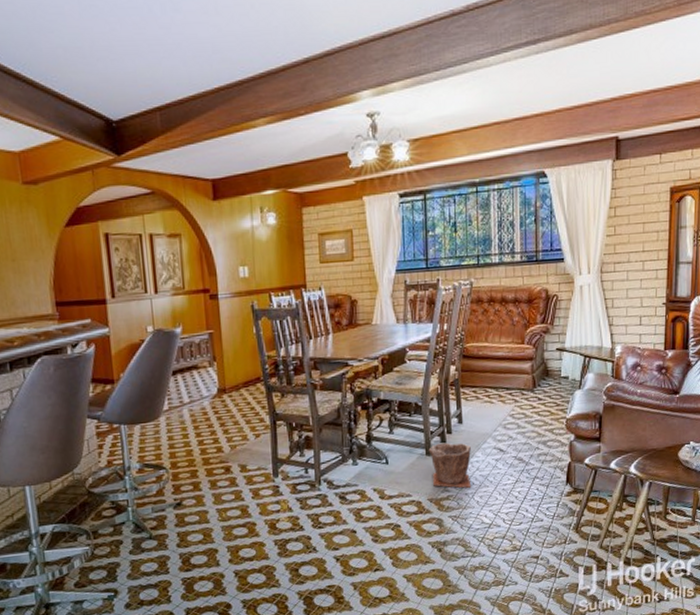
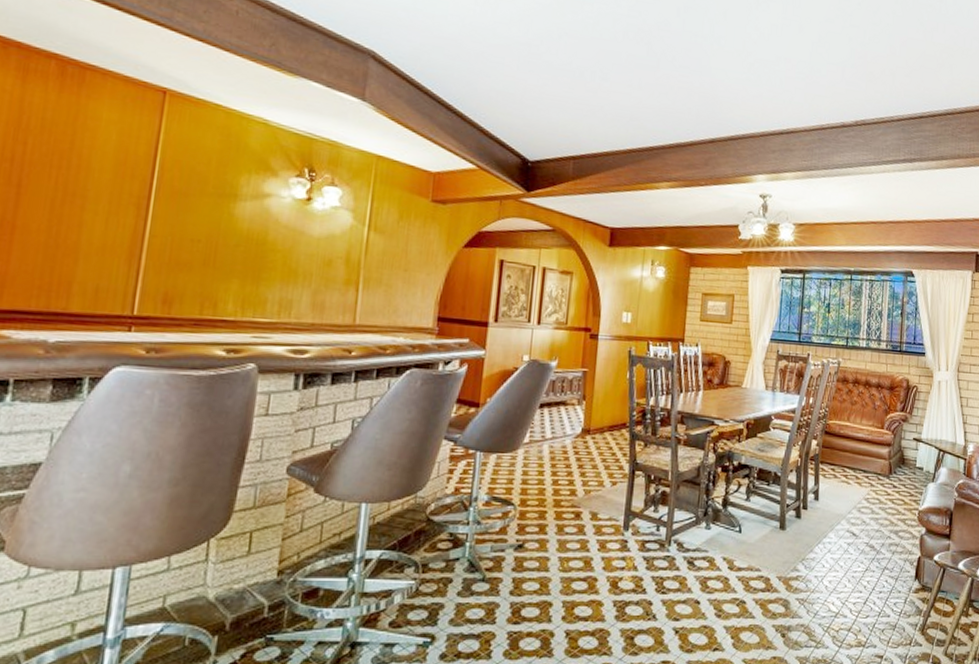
plant pot: present [428,442,472,488] -> none [782,518,825,570]

